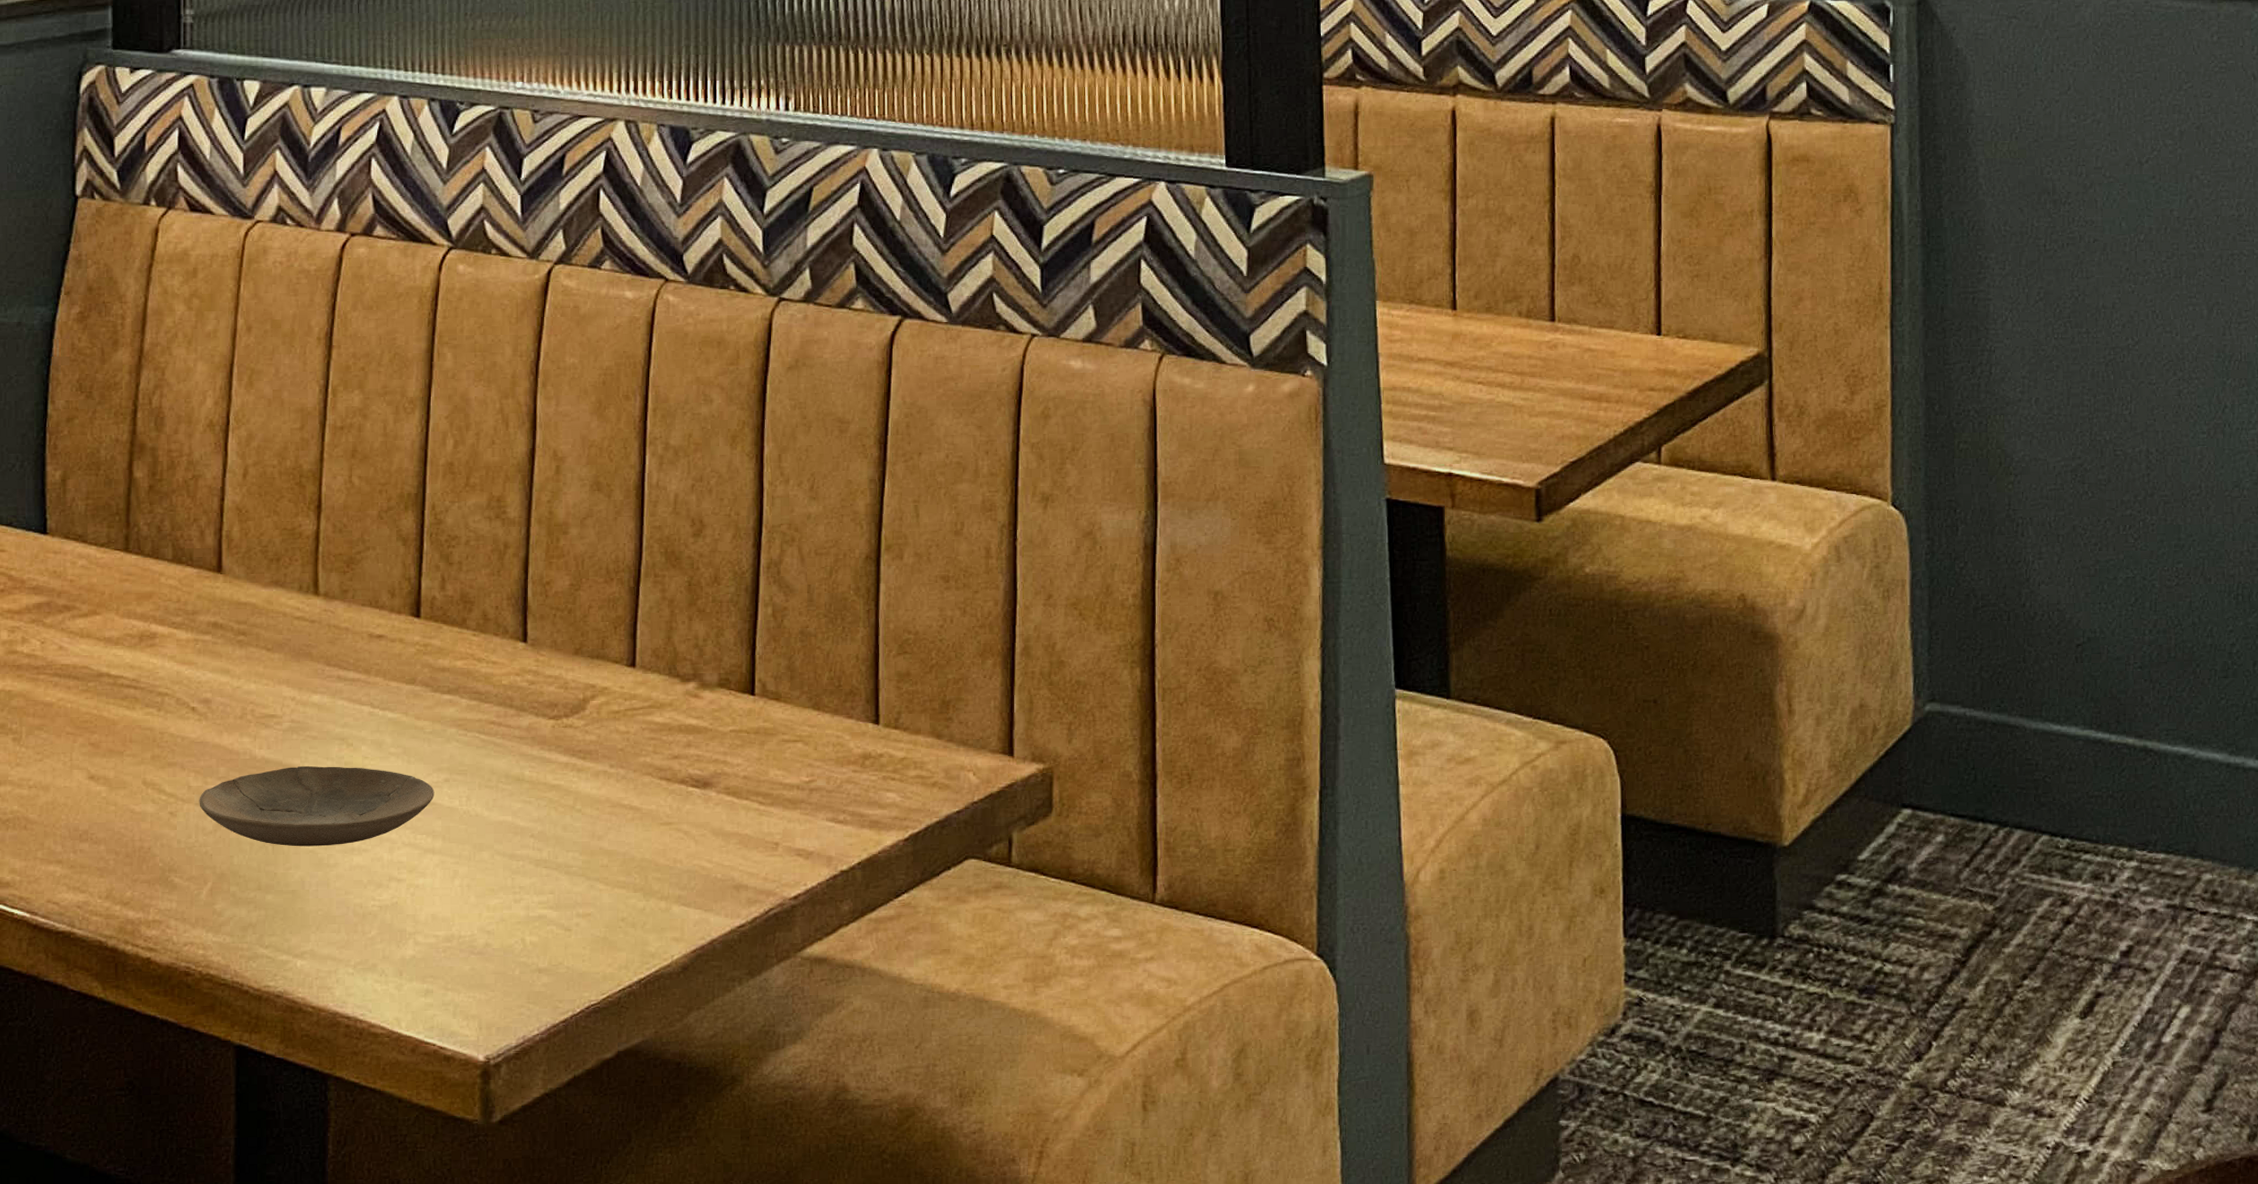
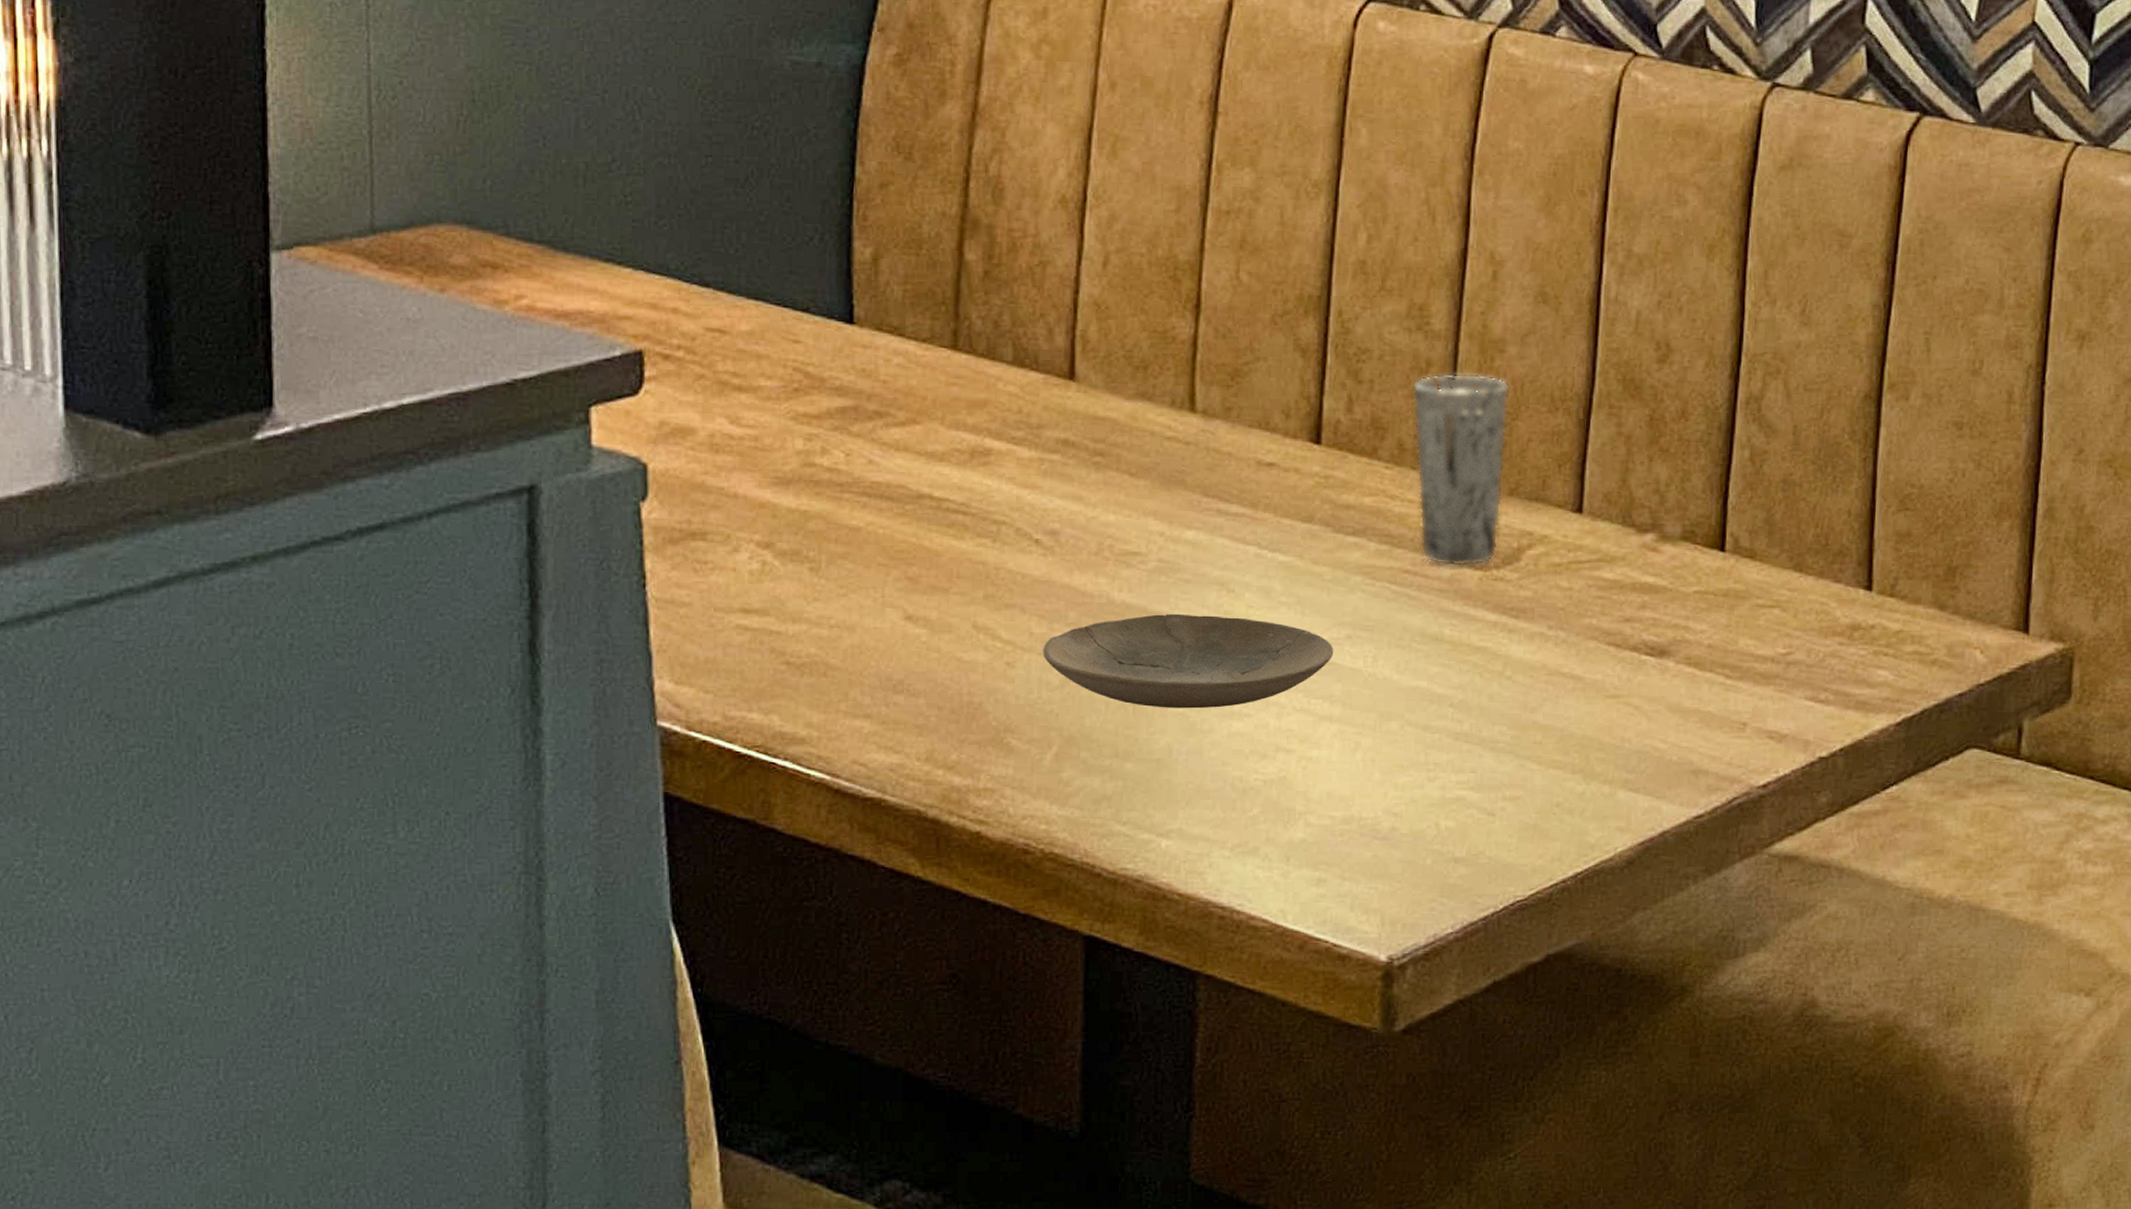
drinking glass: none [493,553,573,717] -> present [1412,373,1510,567]

